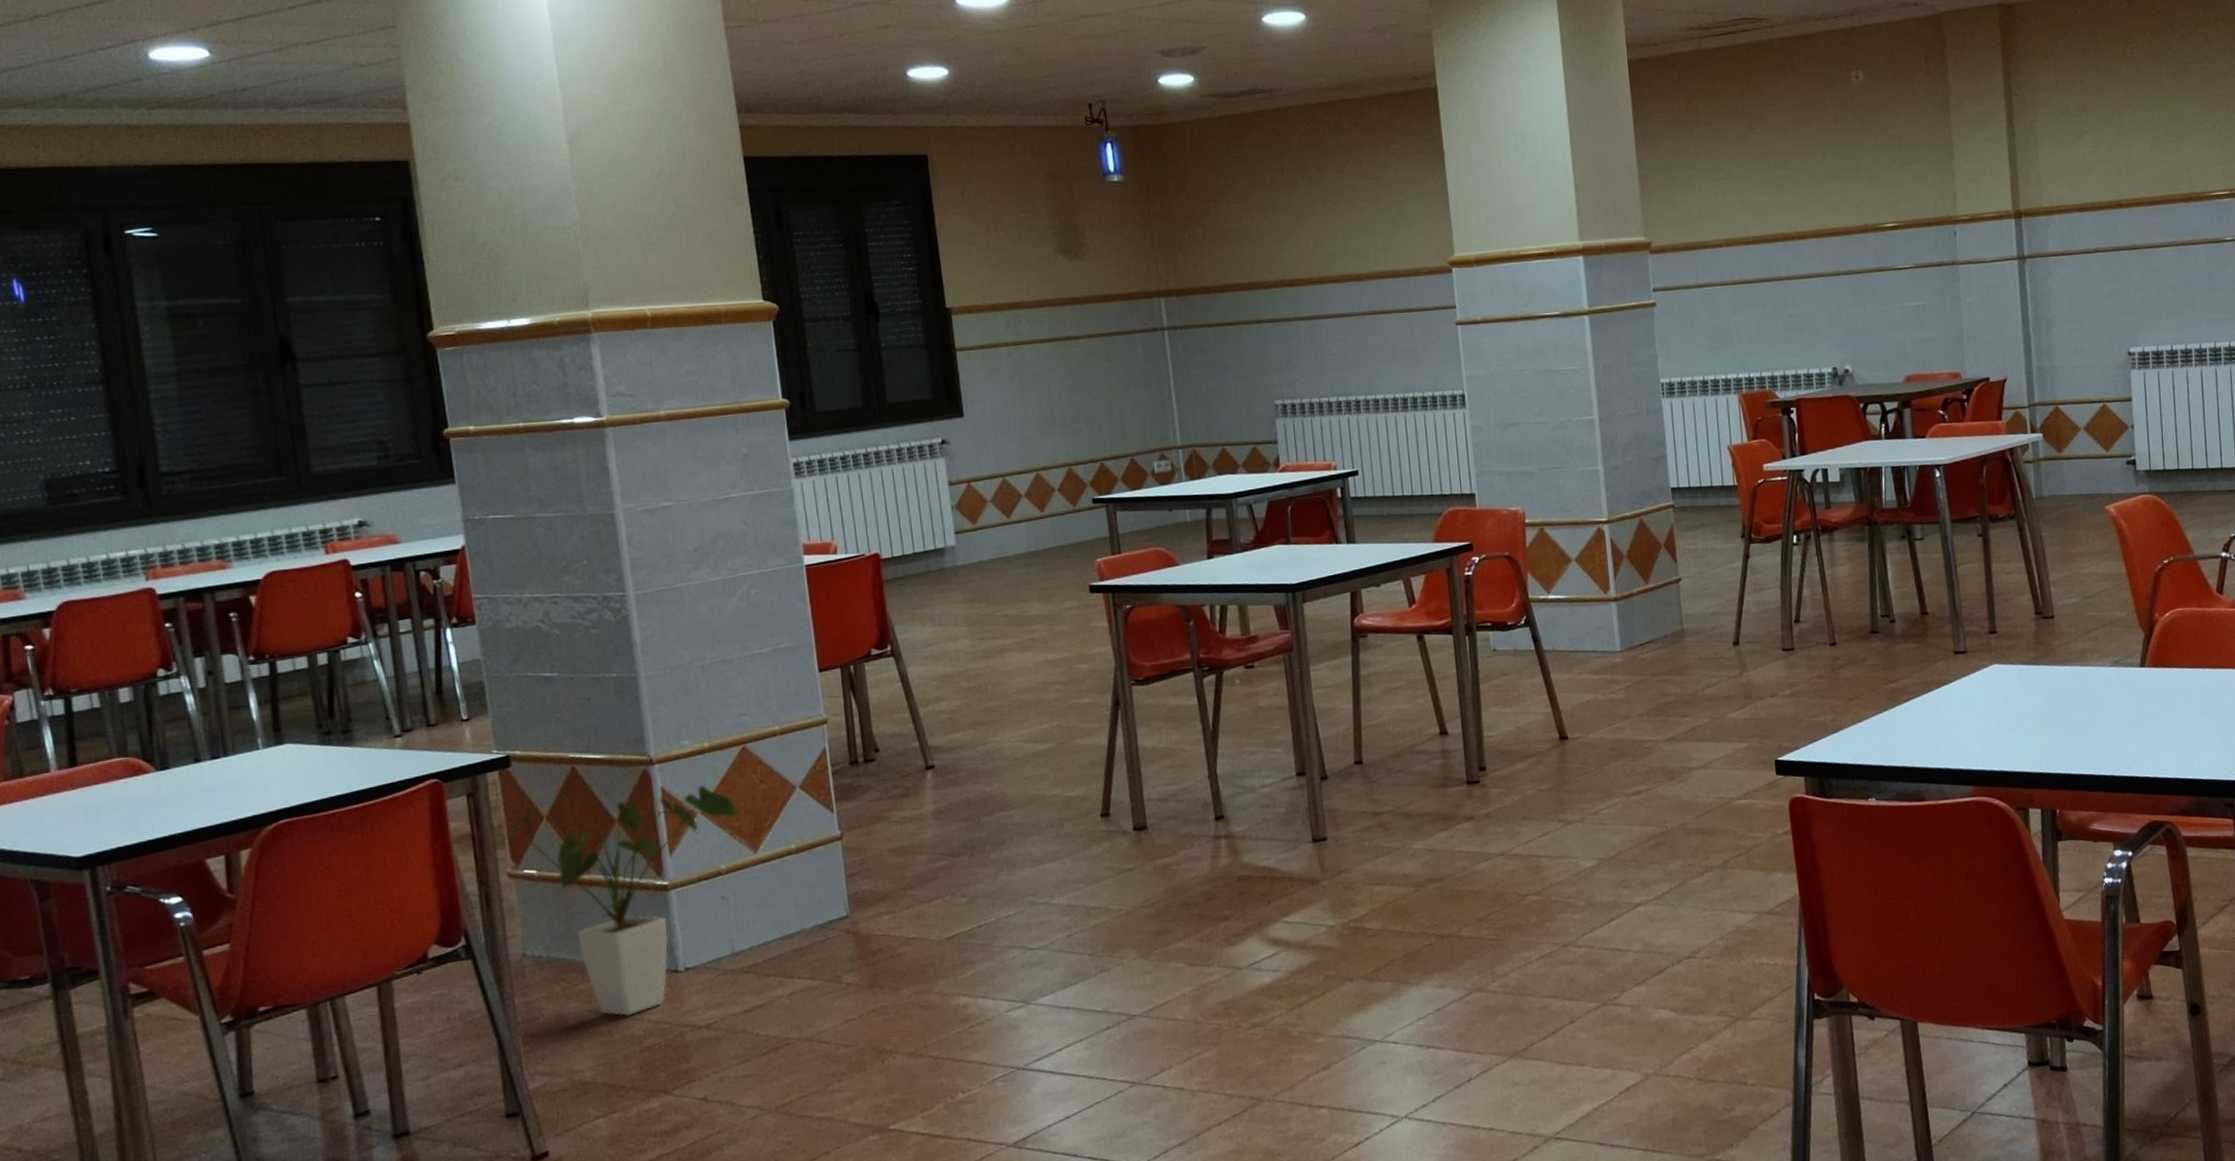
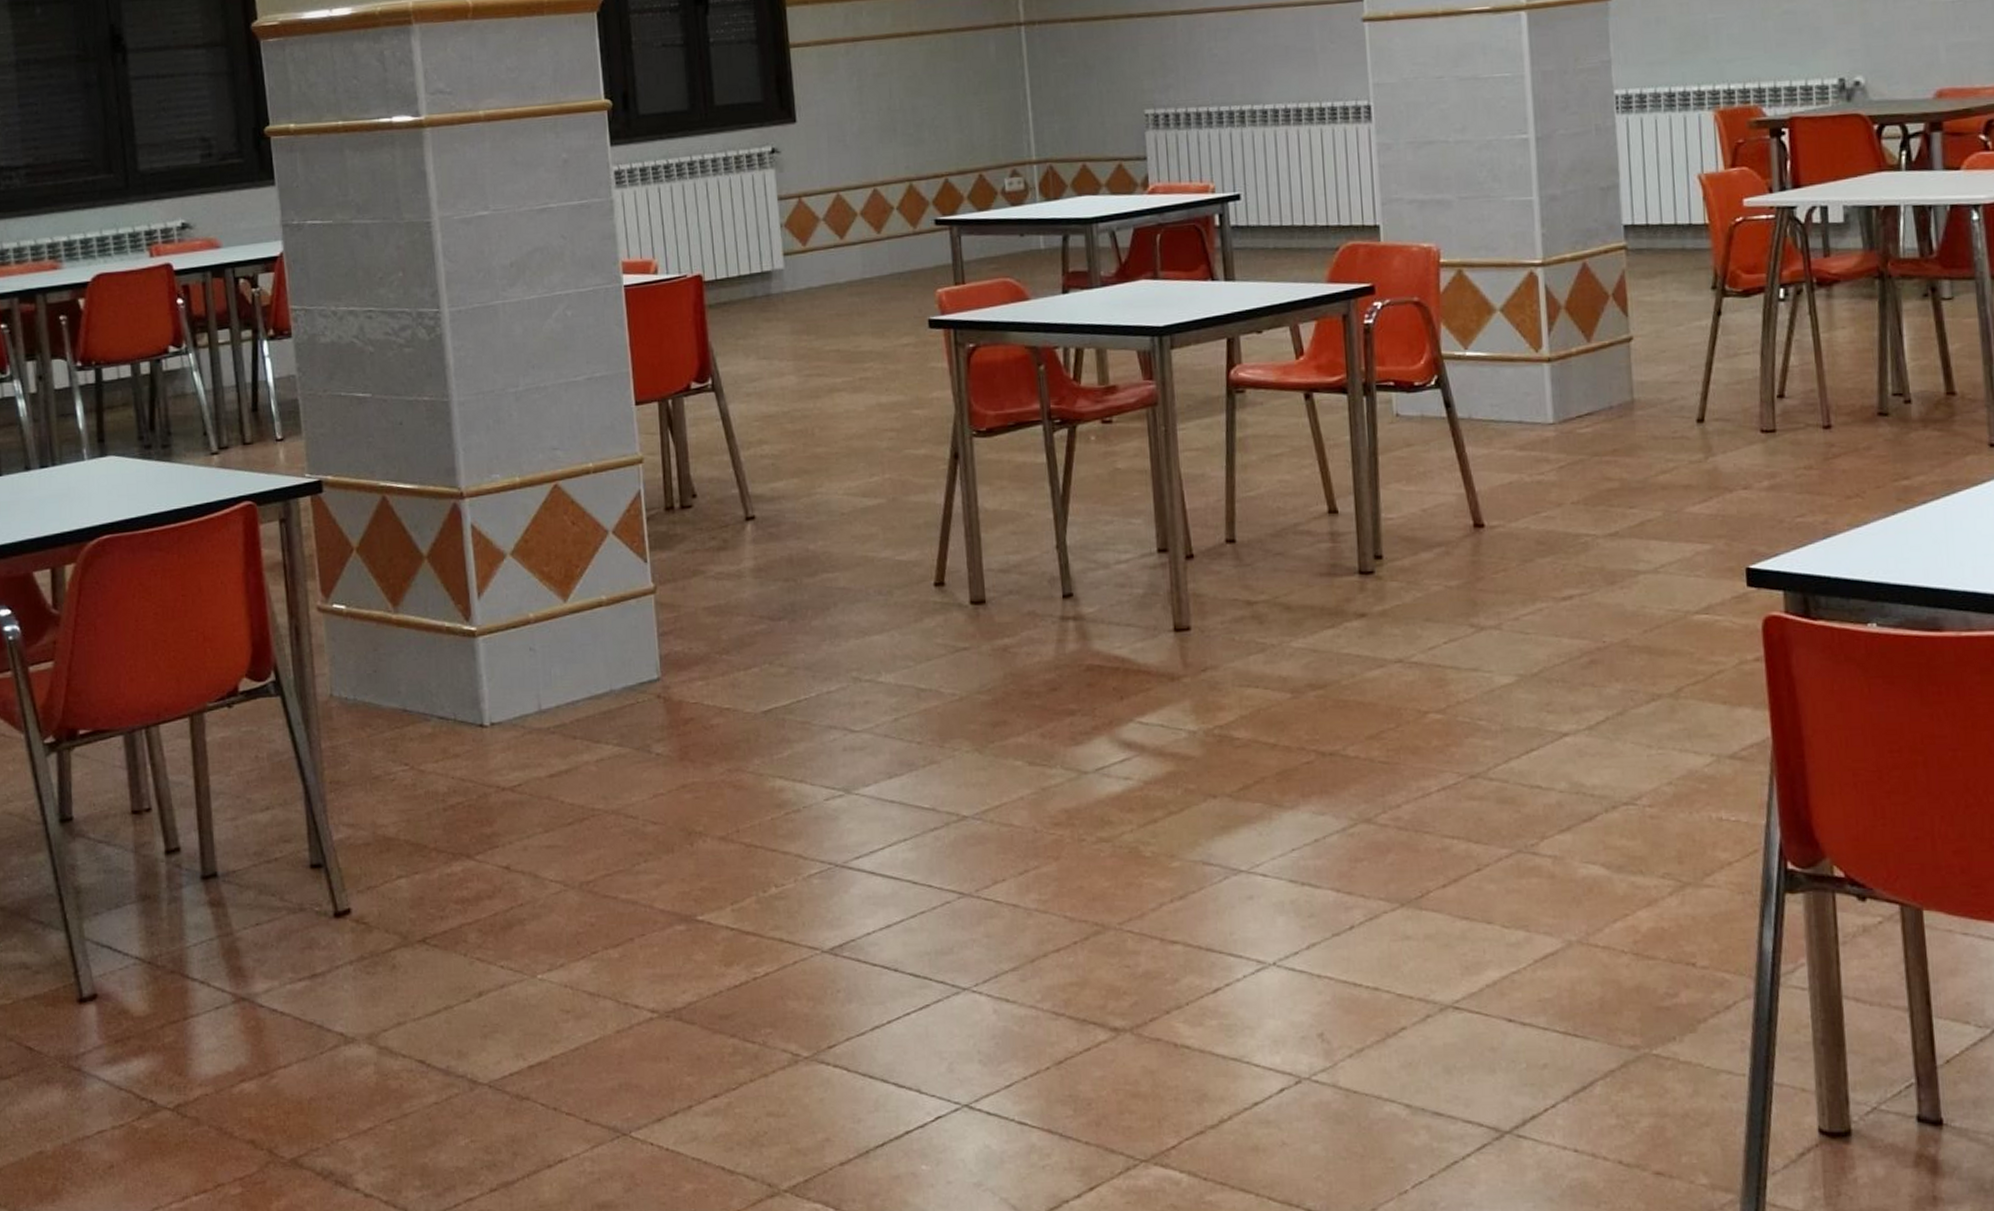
house plant: present [502,785,739,1017] -> none [312,523,549,771]

